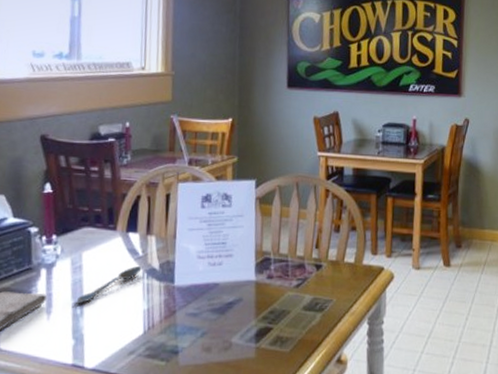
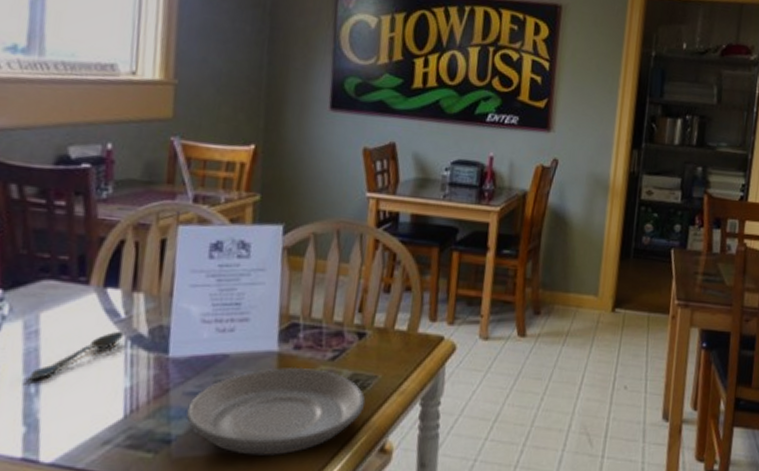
plate: none [188,293,324,364] -> present [185,367,366,455]

